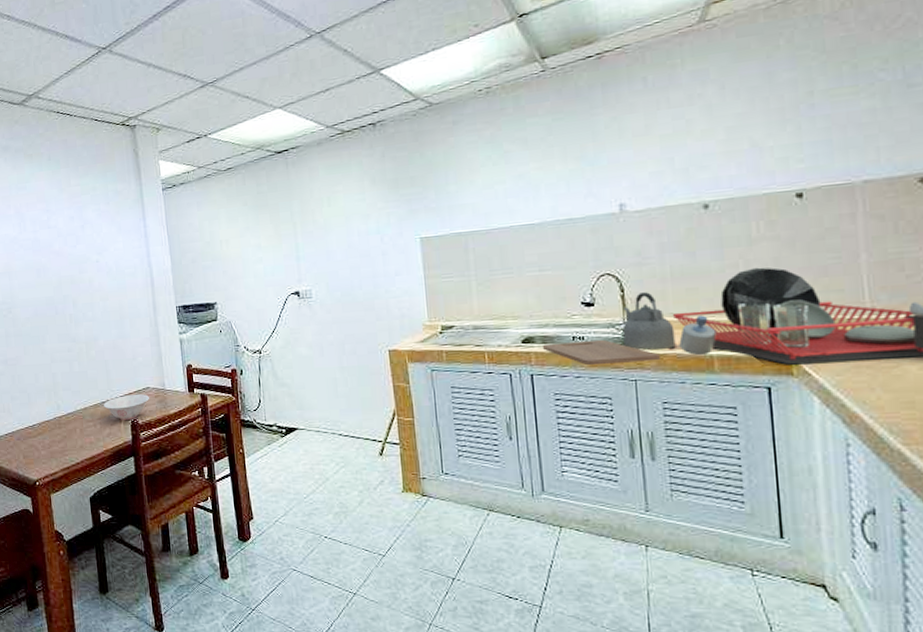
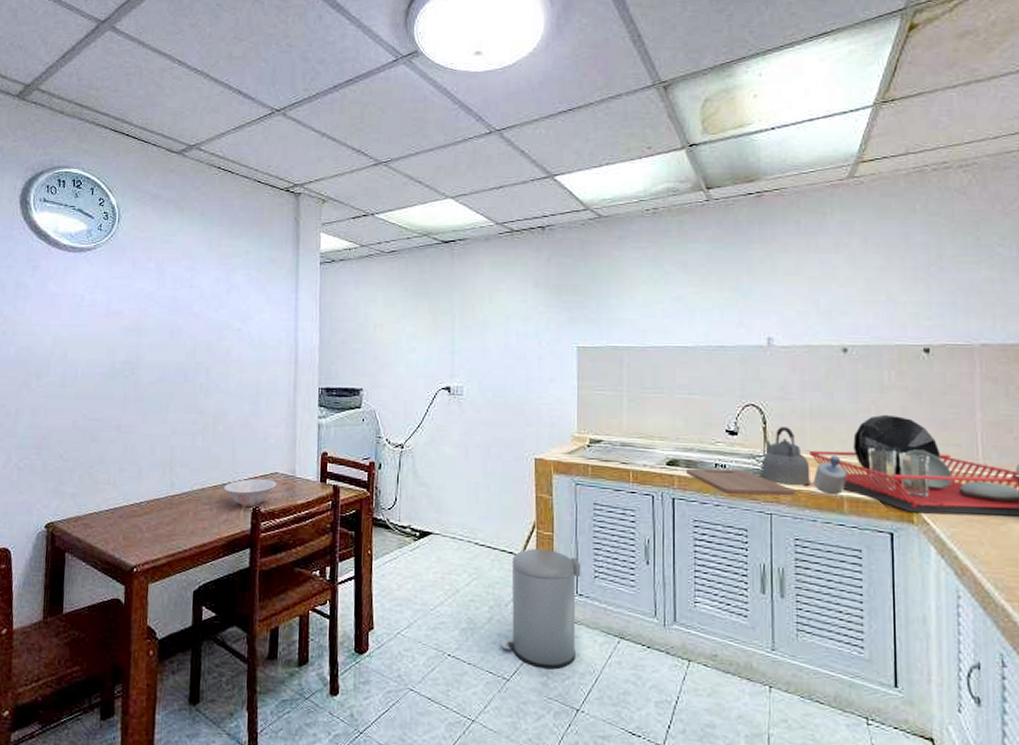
pedal bin: none [372,433,447,544] -> present [500,548,581,670]

